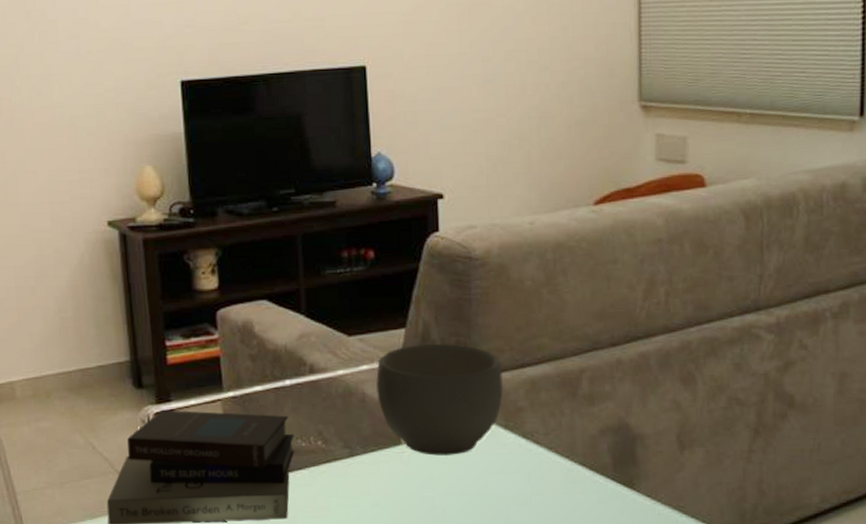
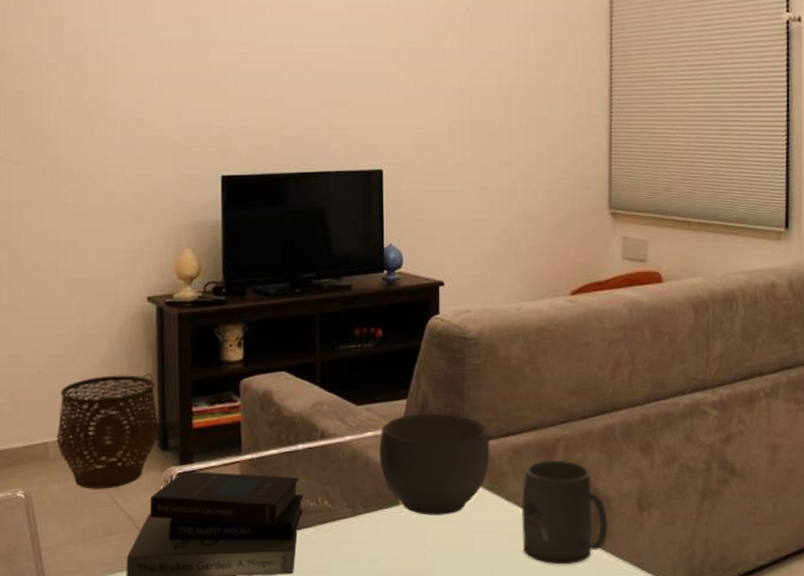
basket: none [21,306,132,430] -> present [56,373,159,489]
mug: none [540,393,644,509] -> present [521,460,609,565]

